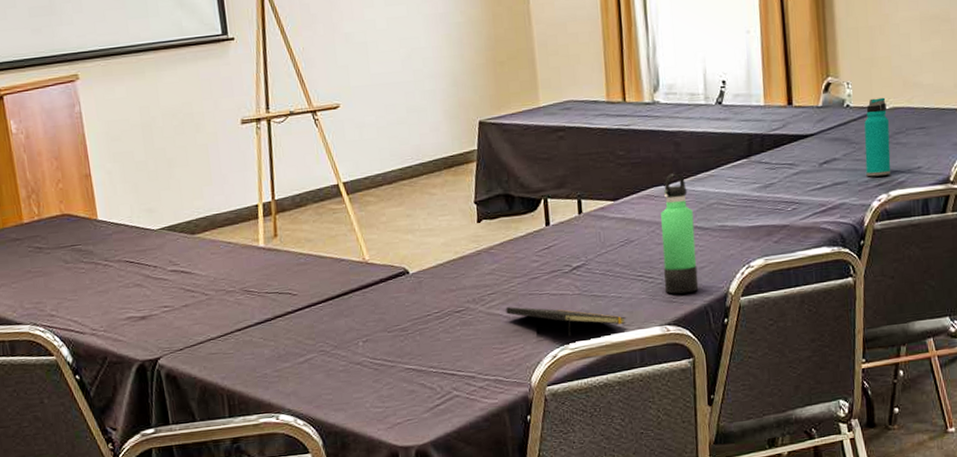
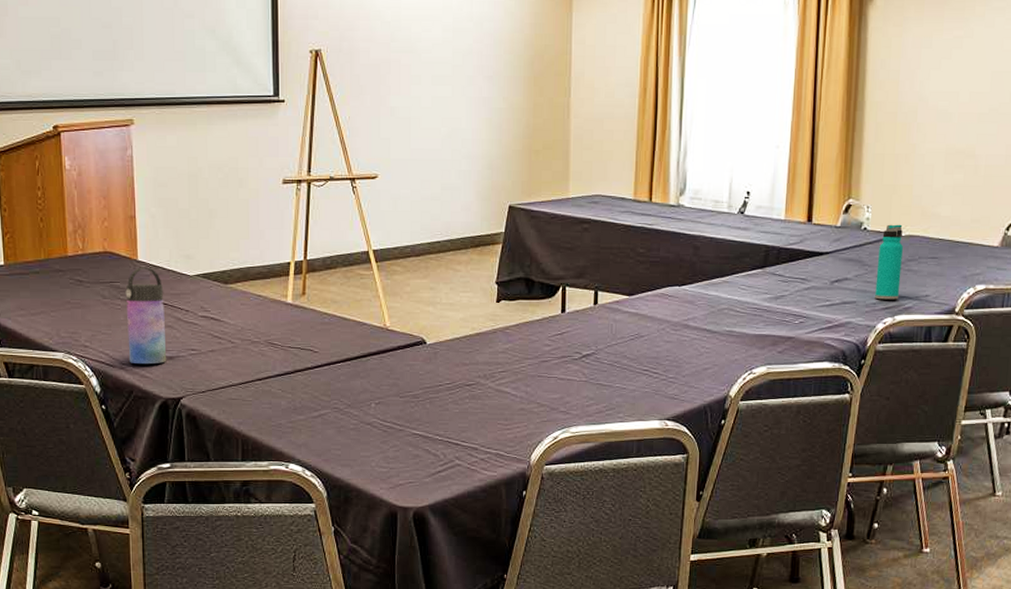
water bottle: none [88,225,140,328] -> present [125,267,167,365]
notepad: present [506,307,626,337] -> none [514,386,628,421]
thermos bottle: present [661,173,699,294] -> none [667,275,704,391]

